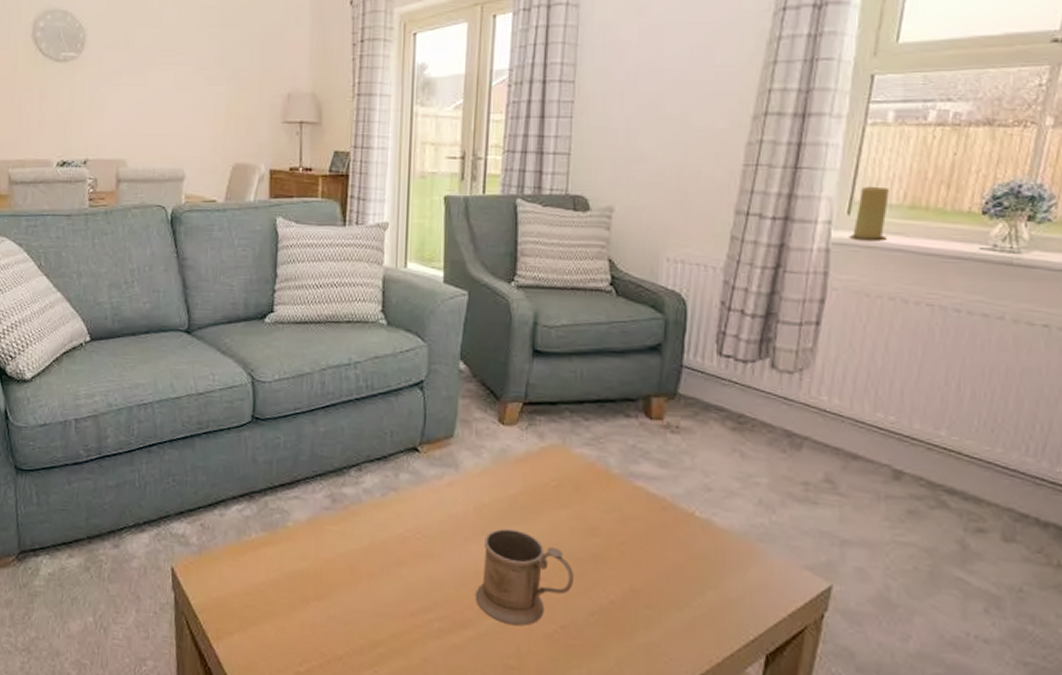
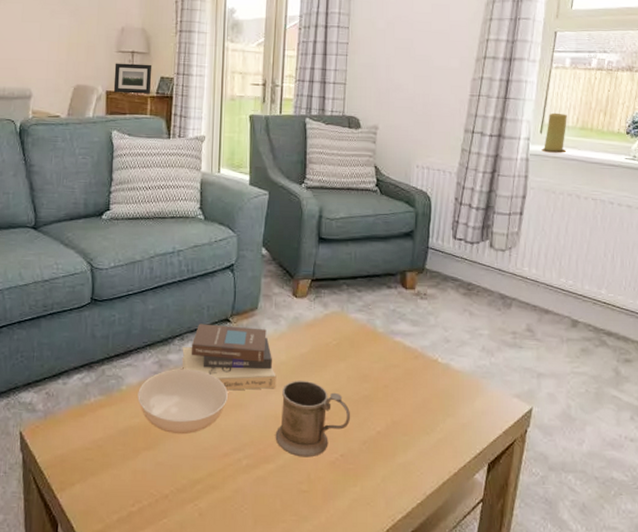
picture frame: none [278,136,325,173] -> present [113,63,152,94]
bowl: none [306,505,416,585] -> present [137,368,228,435]
books: none [359,452,477,537] -> present [182,323,277,391]

